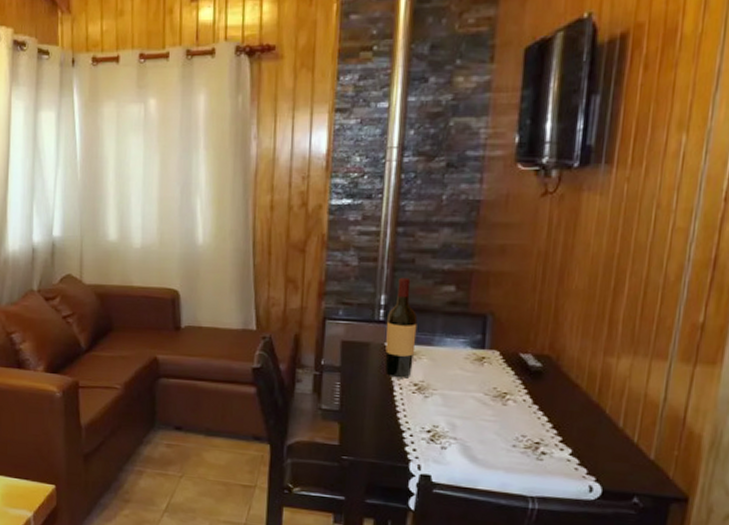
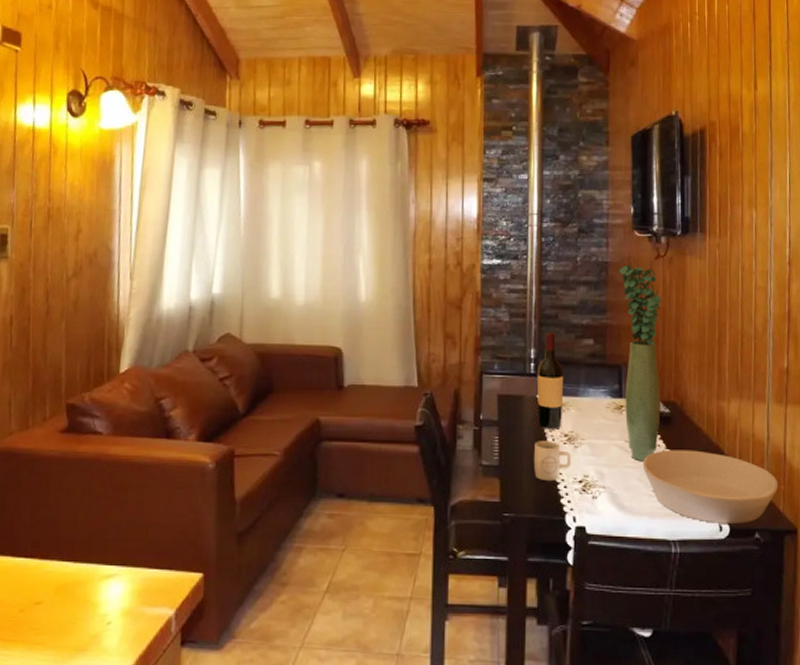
mug: none [377,388,421,430] -> present [533,441,572,482]
vase: none [486,195,546,416] -> present [619,258,663,462]
bowl: none [502,405,672,487] -> present [642,449,779,524]

